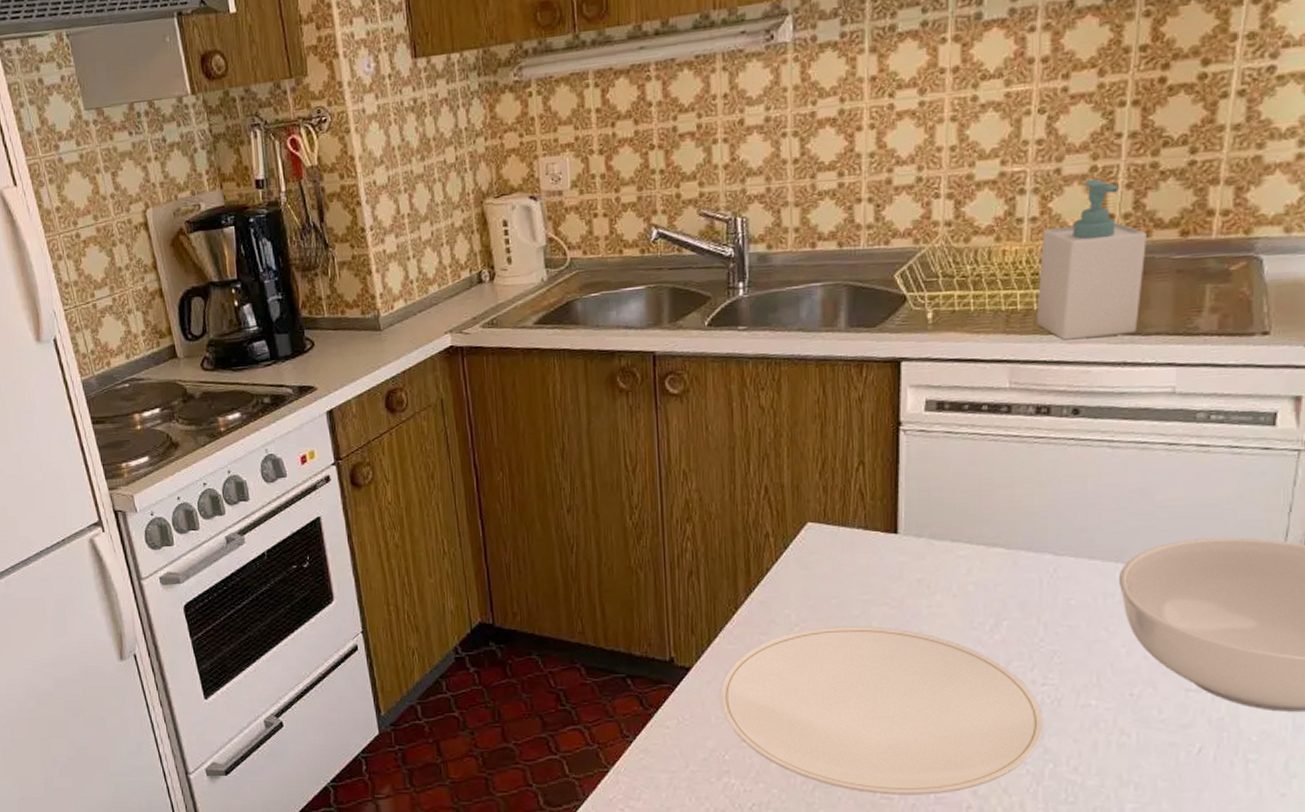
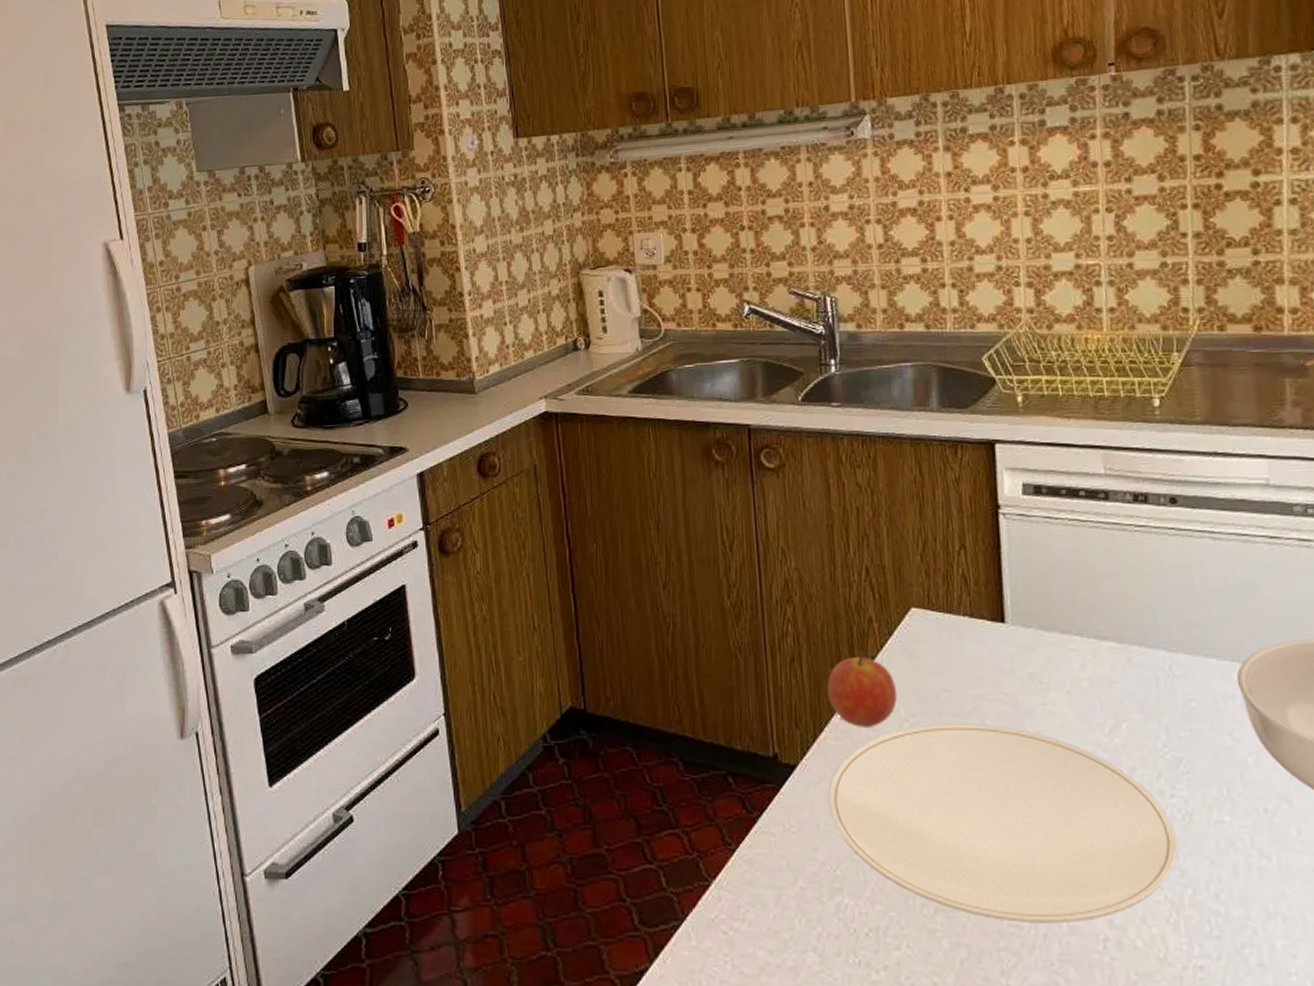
fruit: none [723,564,790,633] -> present [827,651,898,729]
soap bottle: present [1036,178,1147,340] -> none [1121,274,1224,428]

